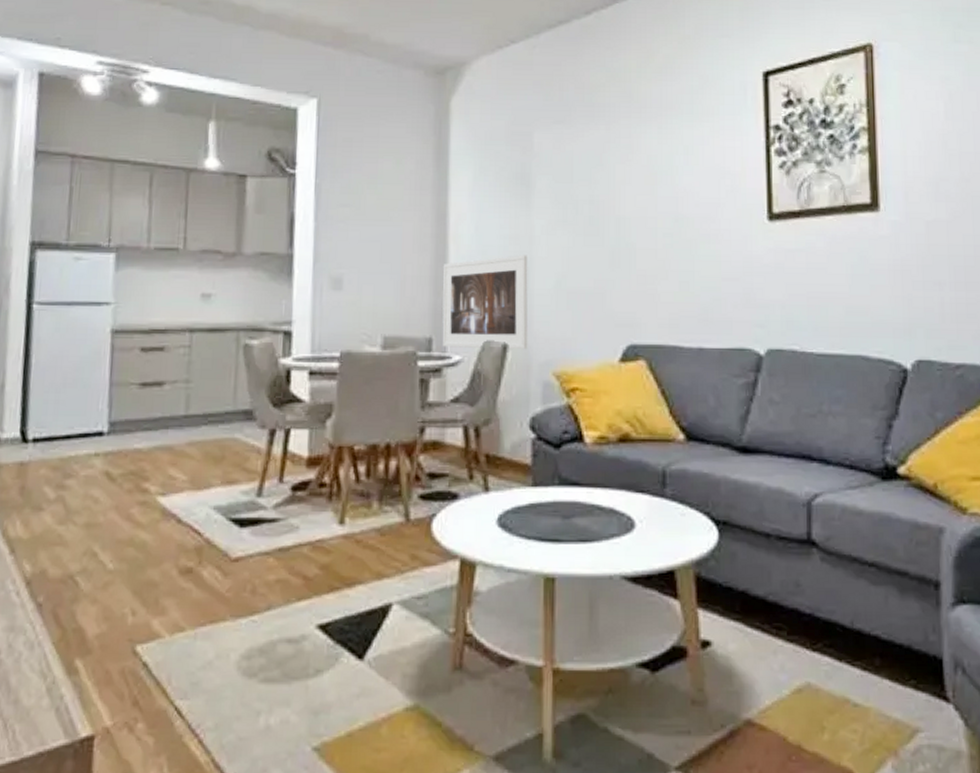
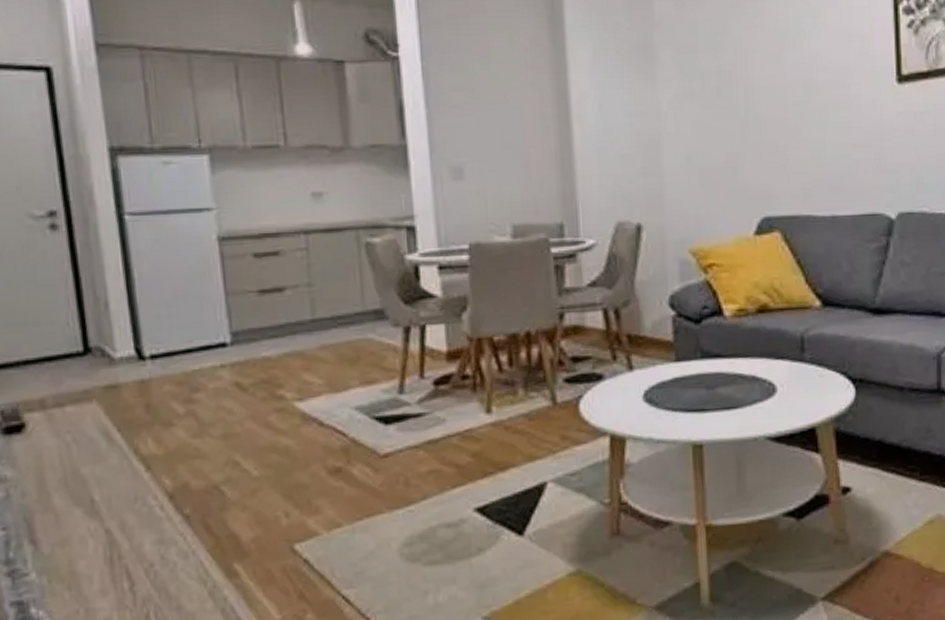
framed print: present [442,255,528,349] -> none [568,132,663,232]

